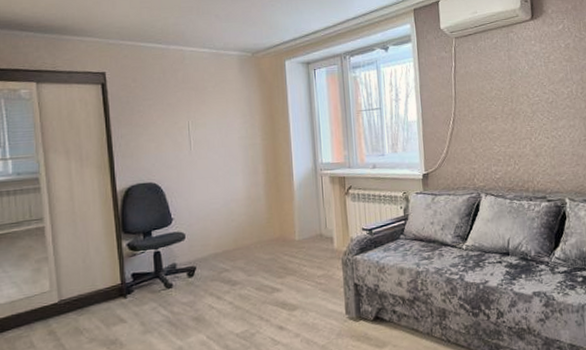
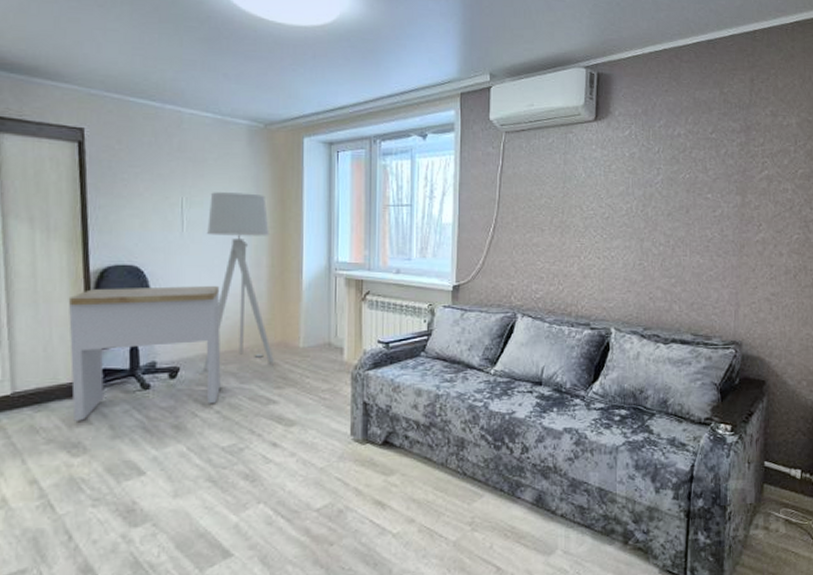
desk: none [100,194,232,321] -> present [68,286,221,421]
floor lamp: none [211,112,275,267] -> present [204,192,274,370]

